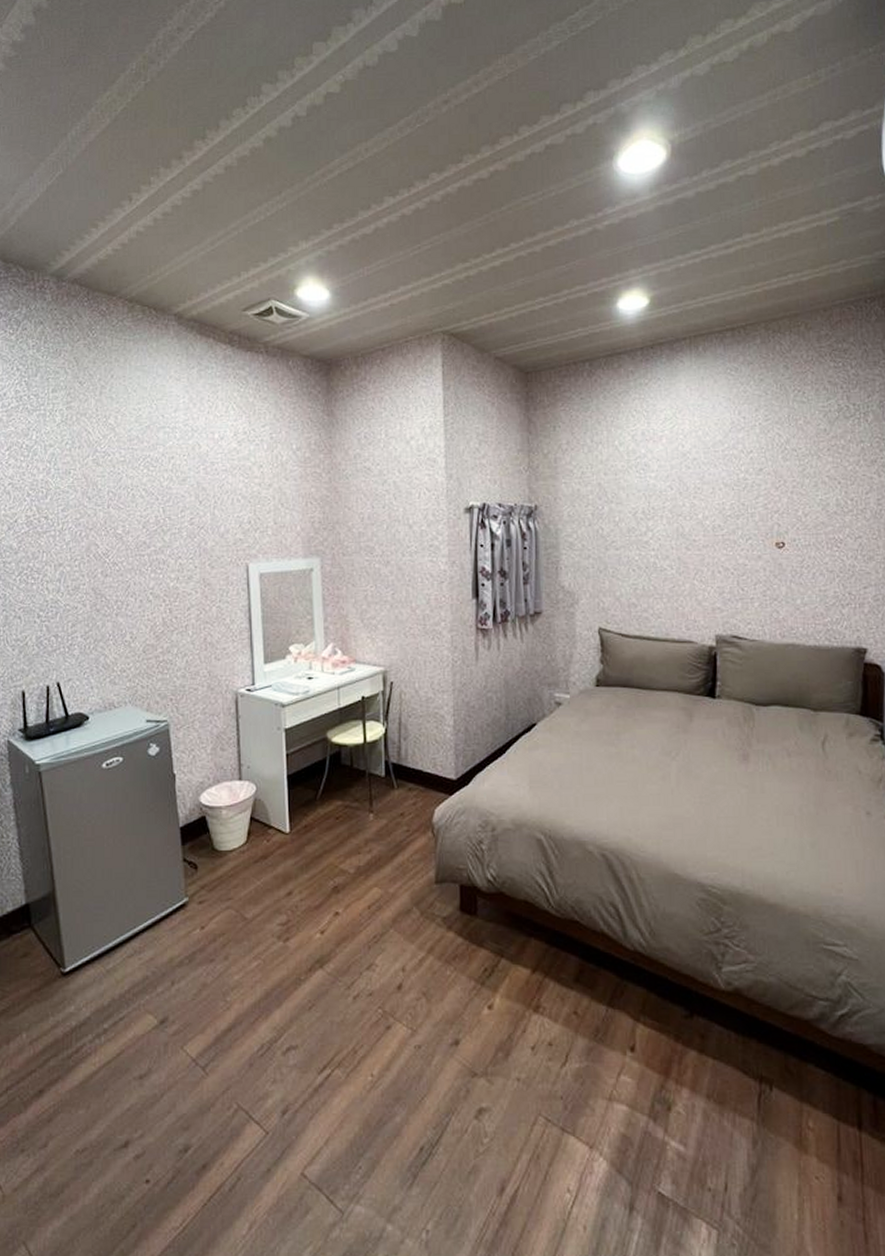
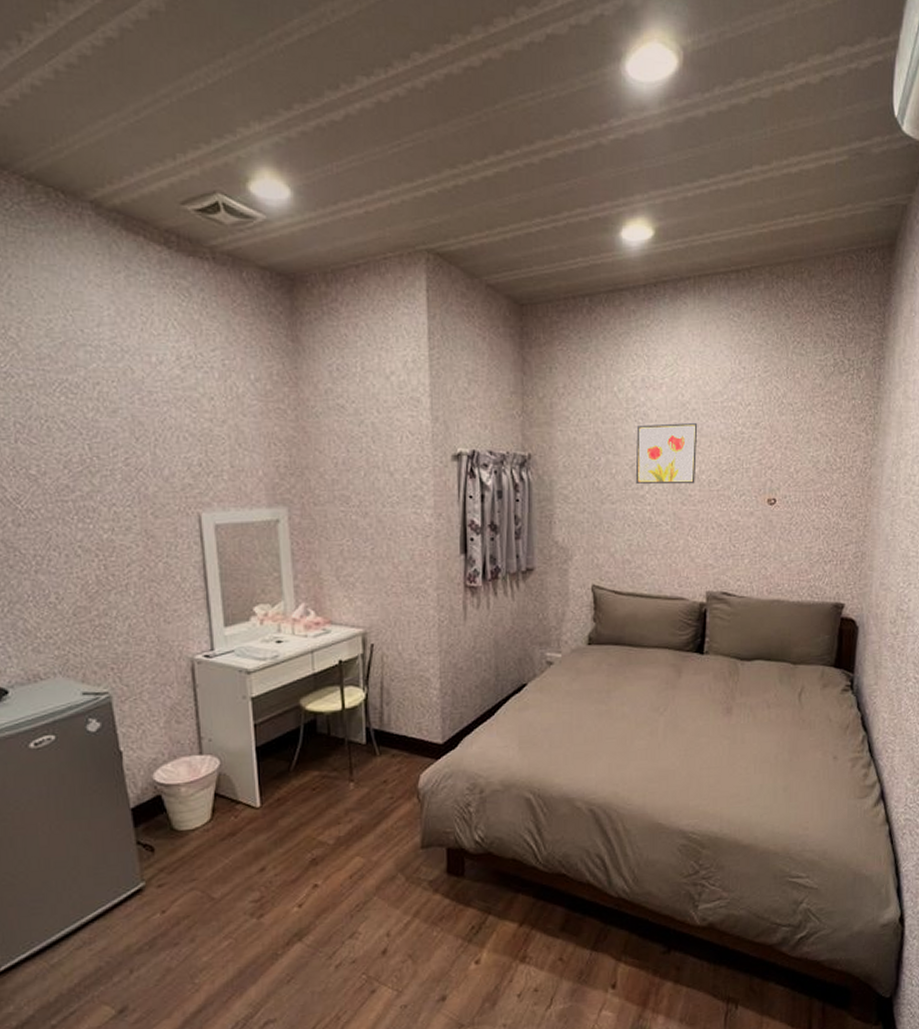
wall art: none [638,470,700,531] -> present [635,422,698,485]

